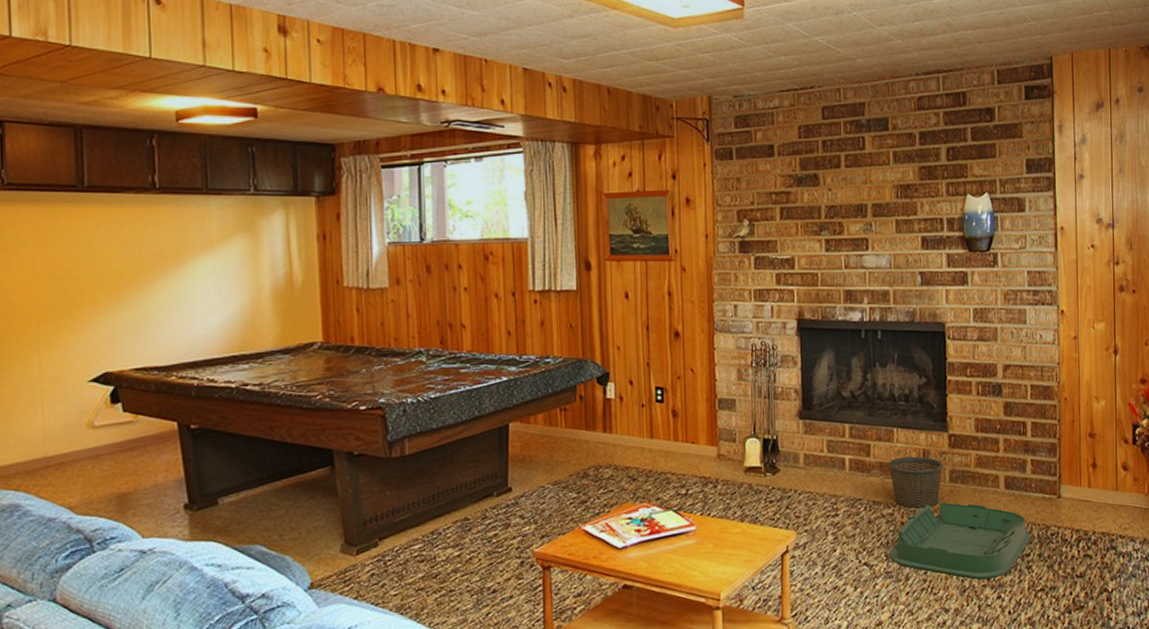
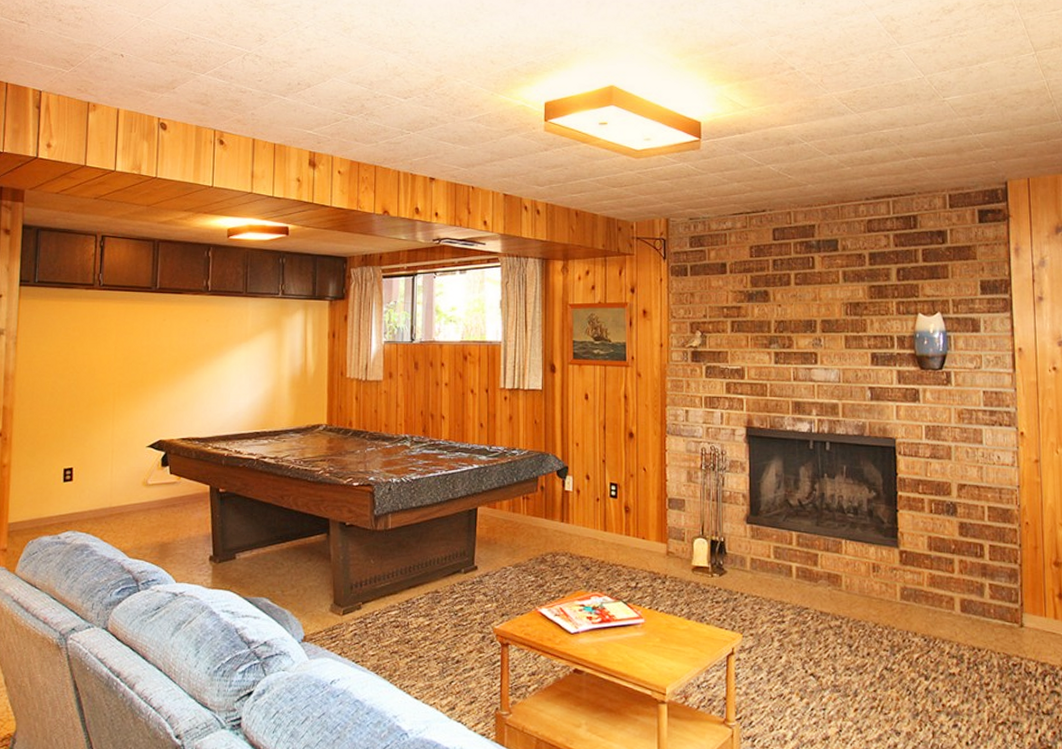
basket: present [887,456,944,508] -> none [835,570,894,623]
dog bed: present [890,502,1030,579] -> none [837,619,989,704]

